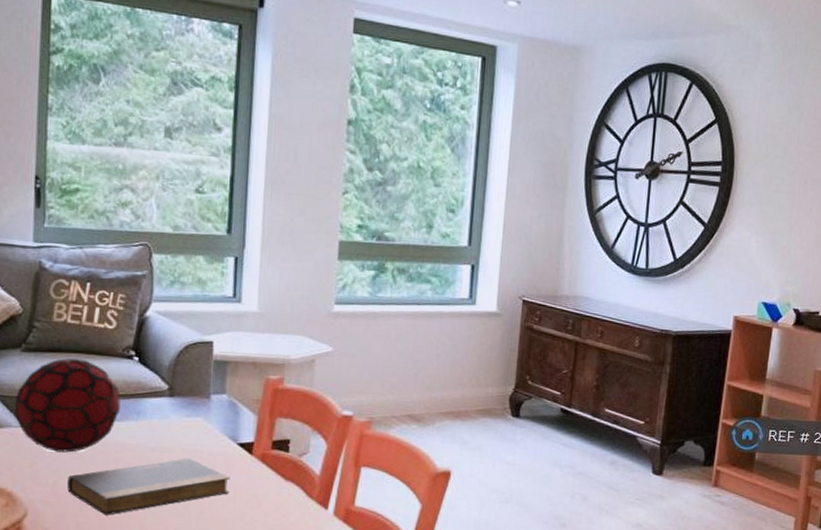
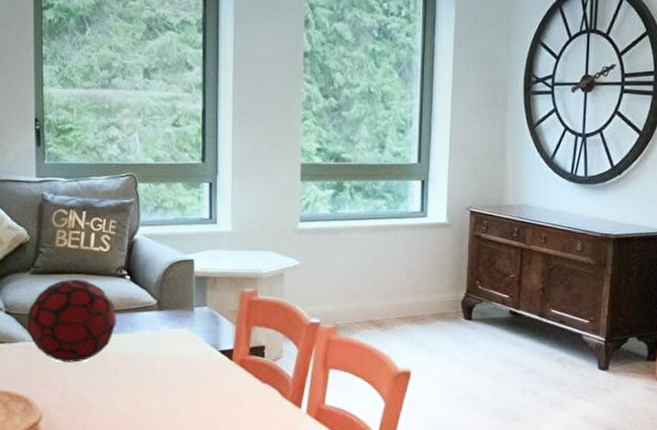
book: present [67,458,230,515] -> none [75,365,214,417]

